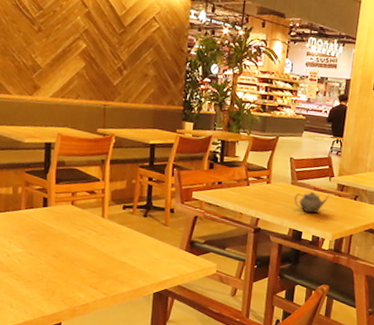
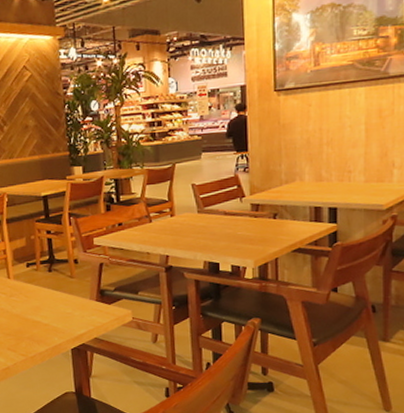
teapot: present [294,192,331,214] -> none [204,217,245,242]

